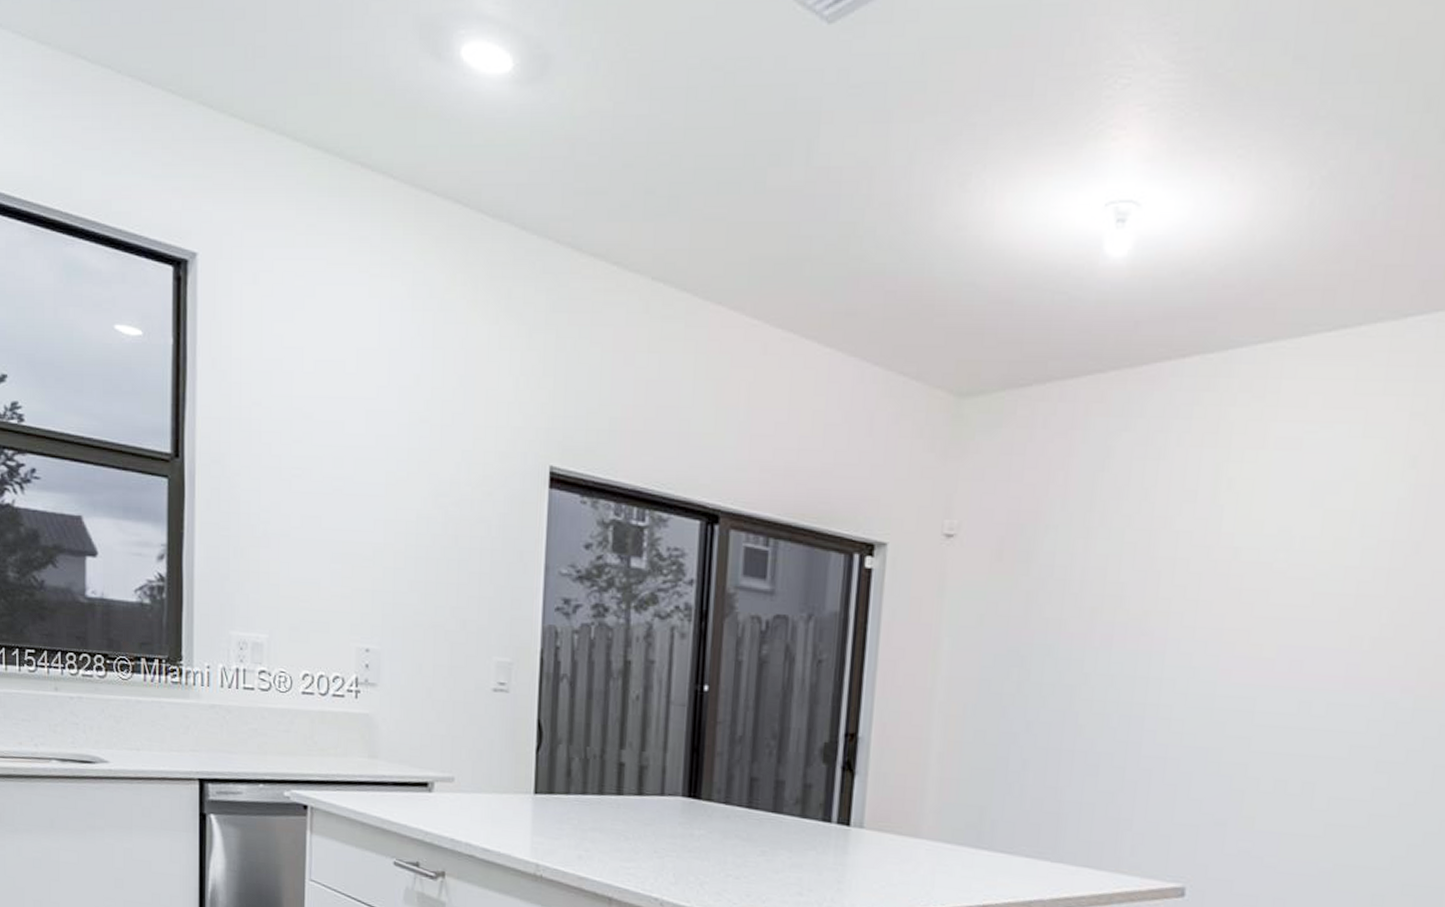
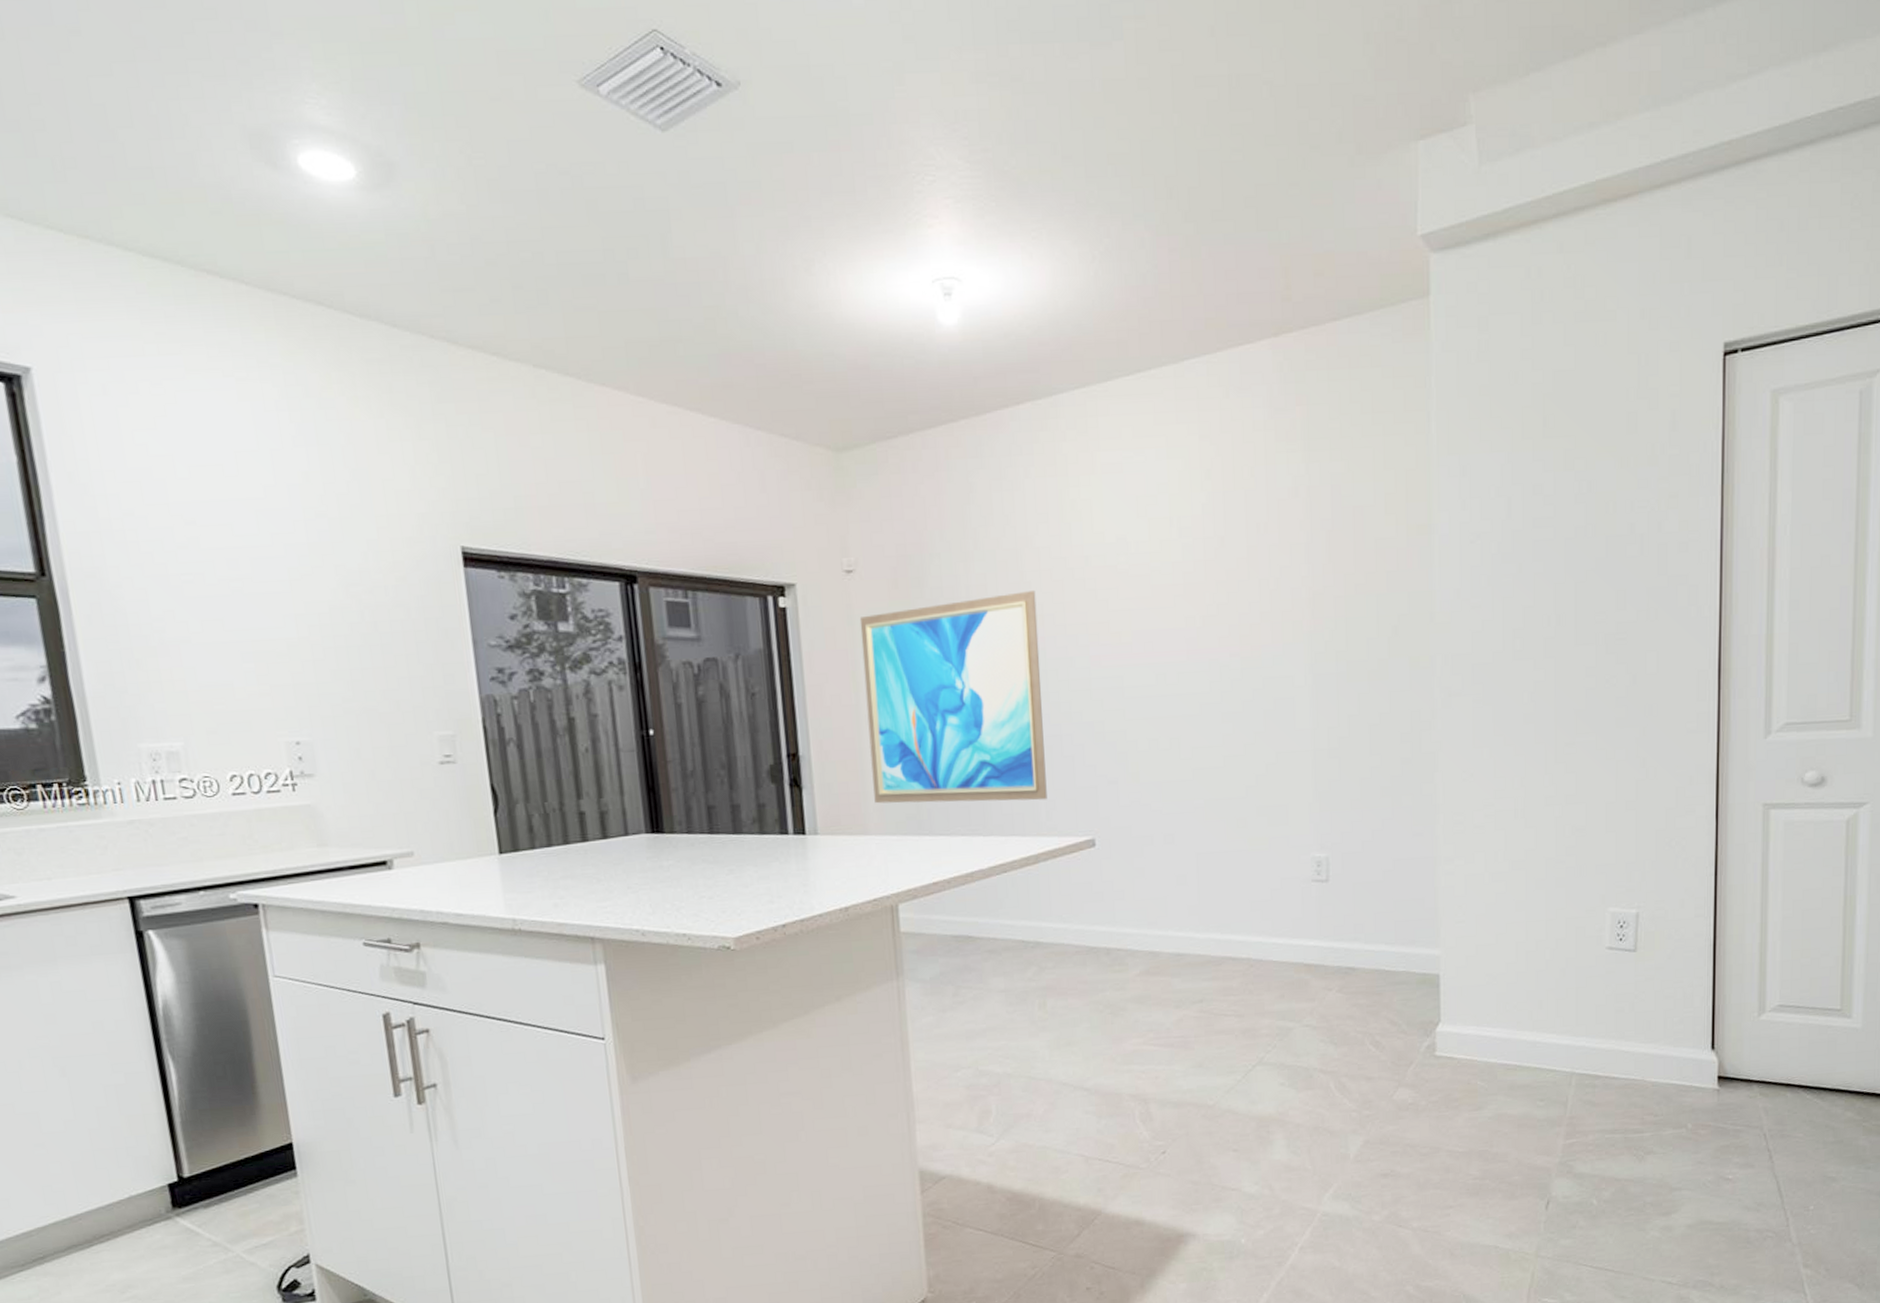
wall art: none [933,581,1165,832] -> present [859,591,1047,804]

